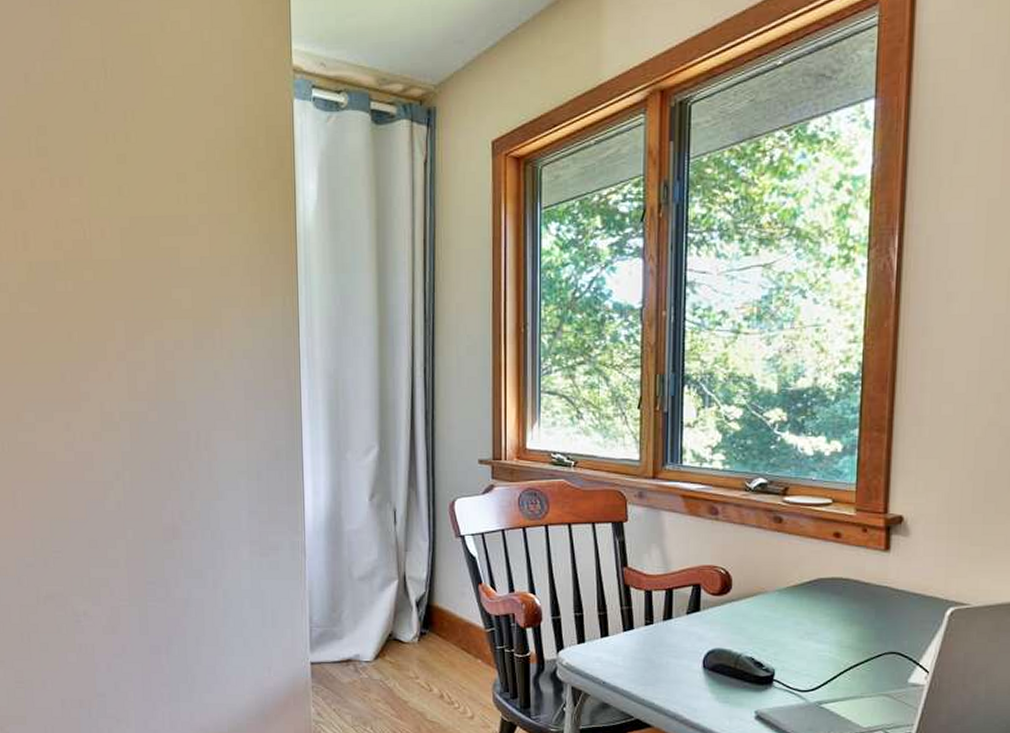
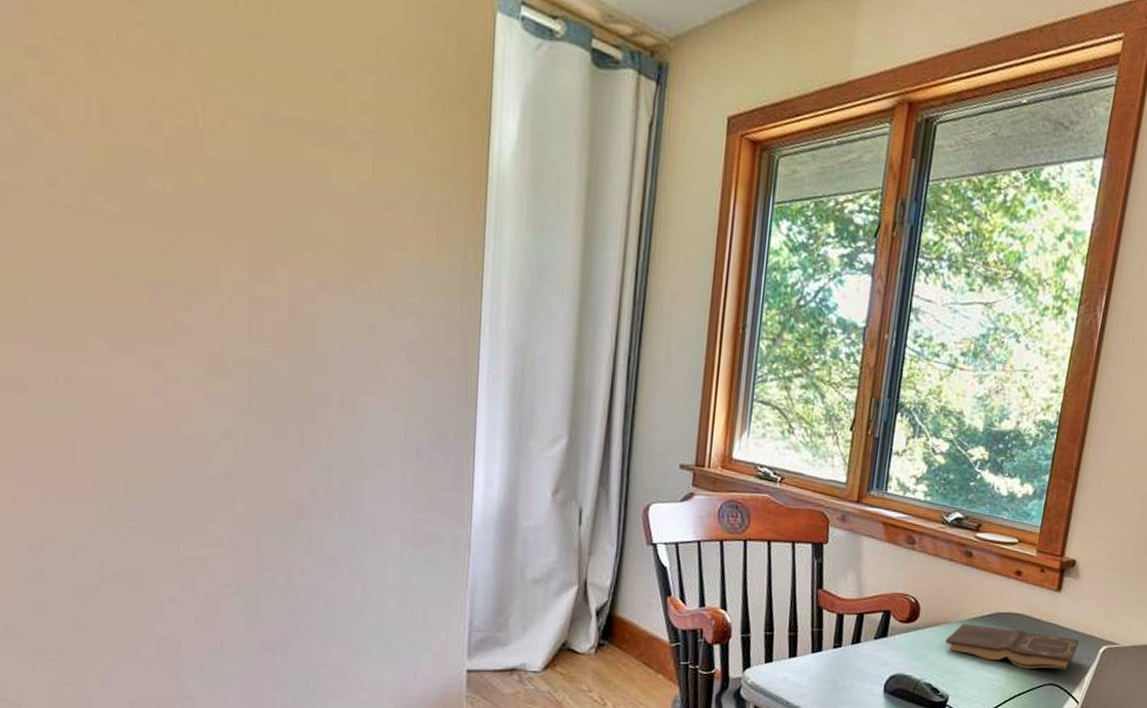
book: none [763,592,919,637] -> present [944,623,1079,669]

